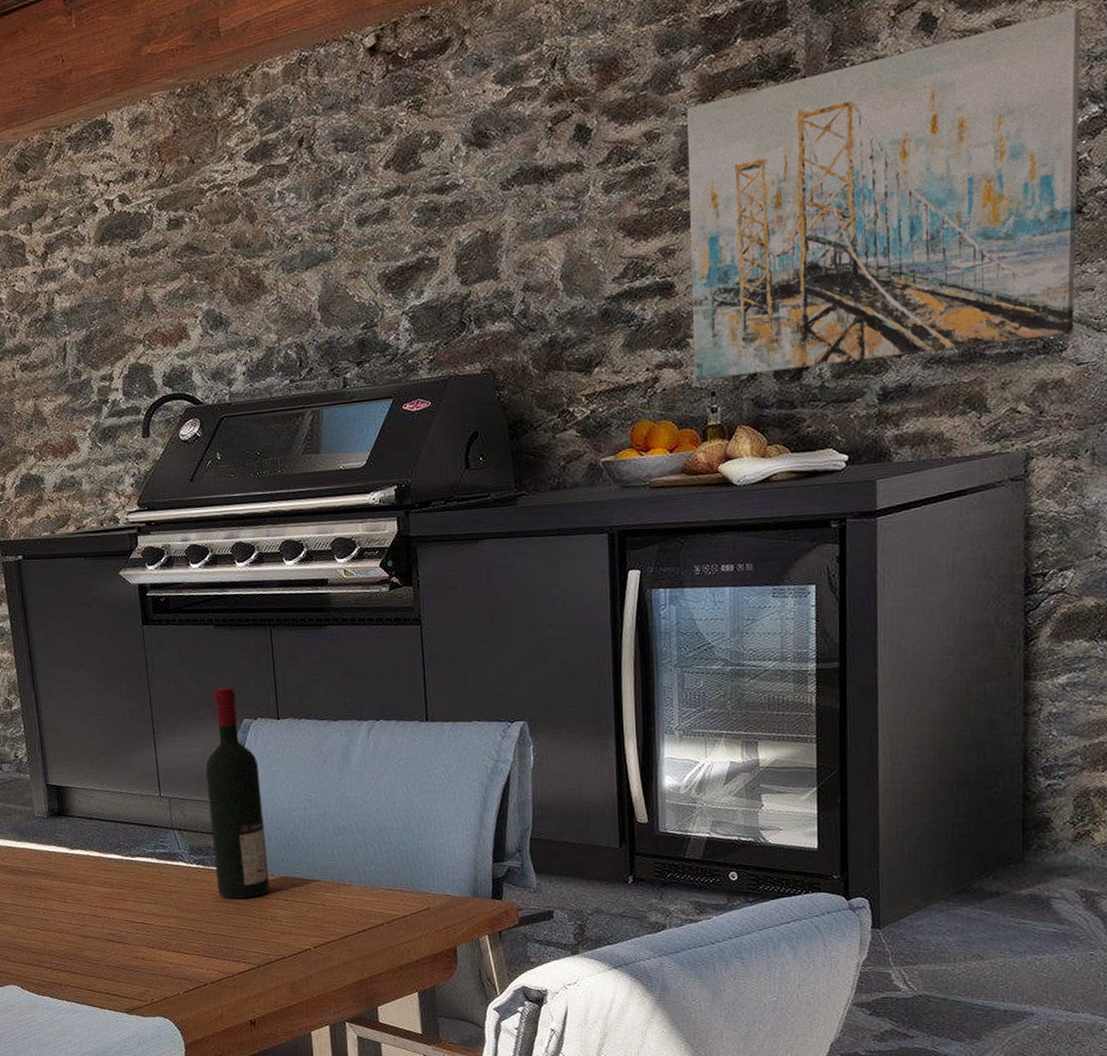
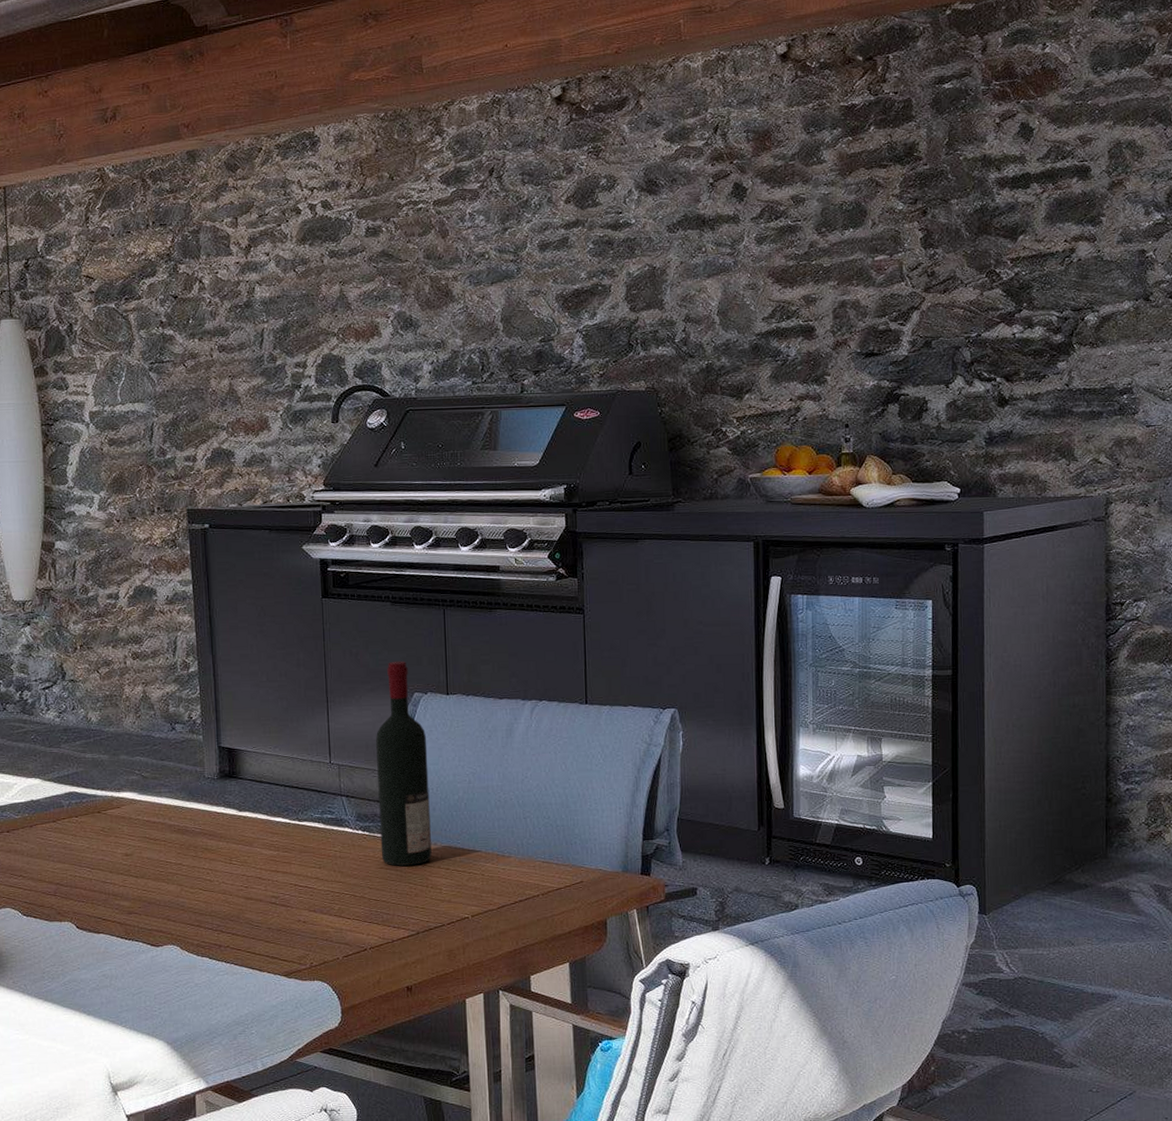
wall art: present [687,9,1081,381] -> none [828,135,1147,413]

